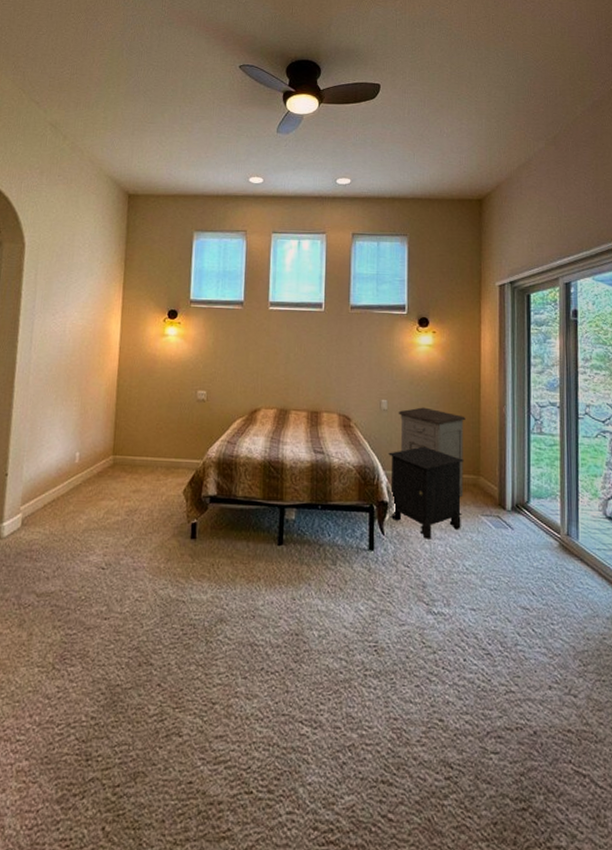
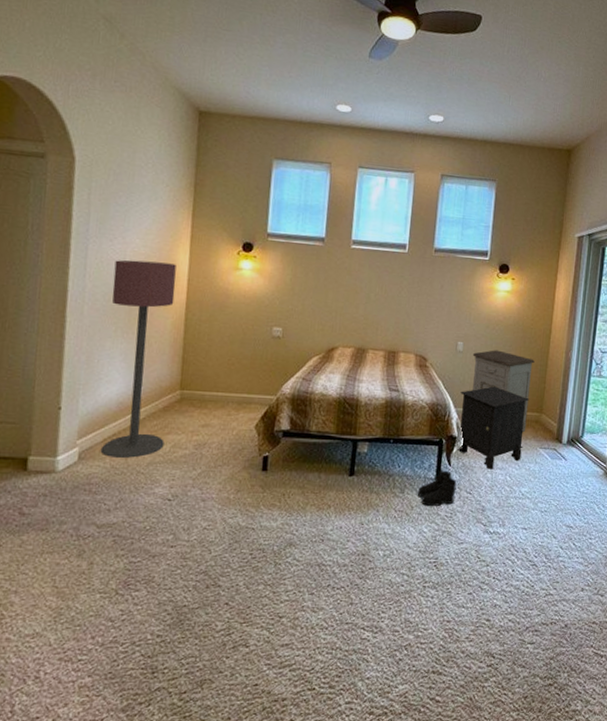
floor lamp: none [41,332,109,525] -> present [100,260,176,459]
boots: none [350,538,394,582] -> present [417,469,458,507]

